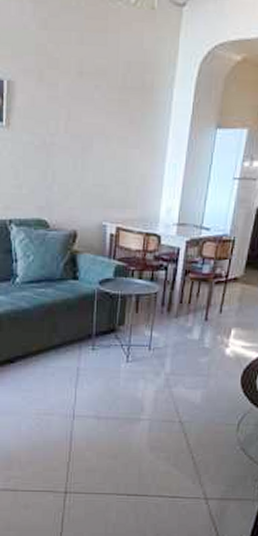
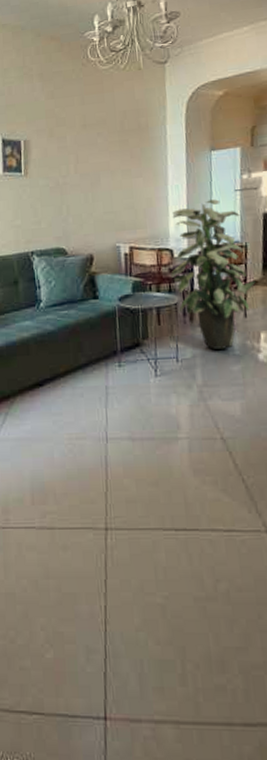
indoor plant: none [155,185,236,341] -> present [171,199,256,350]

